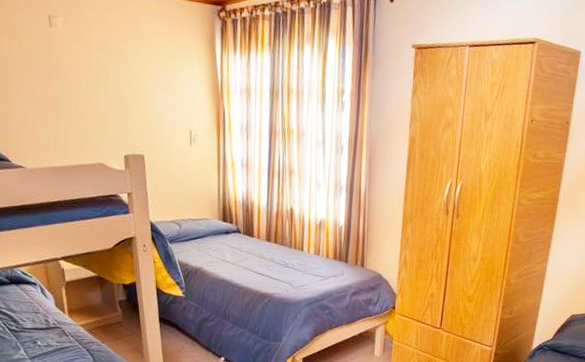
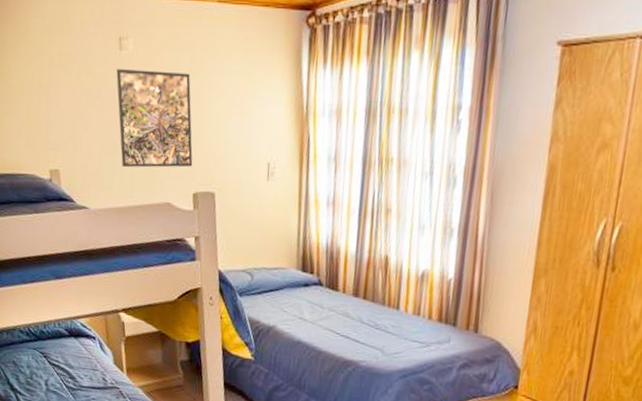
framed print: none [47,43,123,133] -> present [116,69,193,168]

